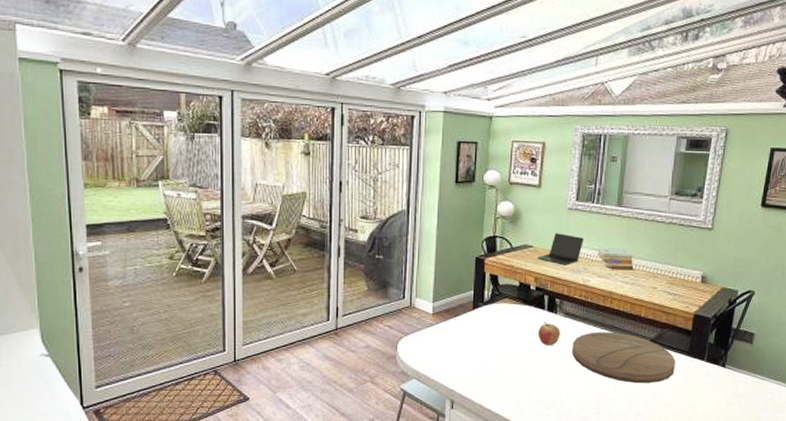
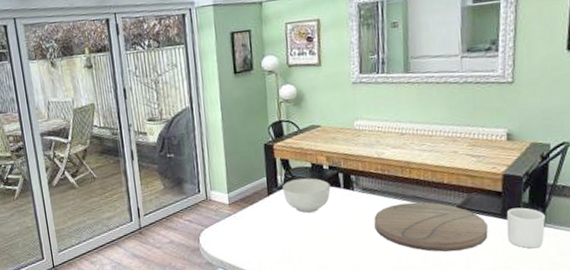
bowl: none [488,296,535,331] -> present [283,178,331,213]
laptop: present [537,233,584,265] -> none [326,109,373,141]
fruit: present [538,321,561,345] -> none [336,199,360,223]
books: present [596,248,634,270] -> none [387,115,430,139]
mug: none [691,347,726,388] -> present [506,207,545,249]

